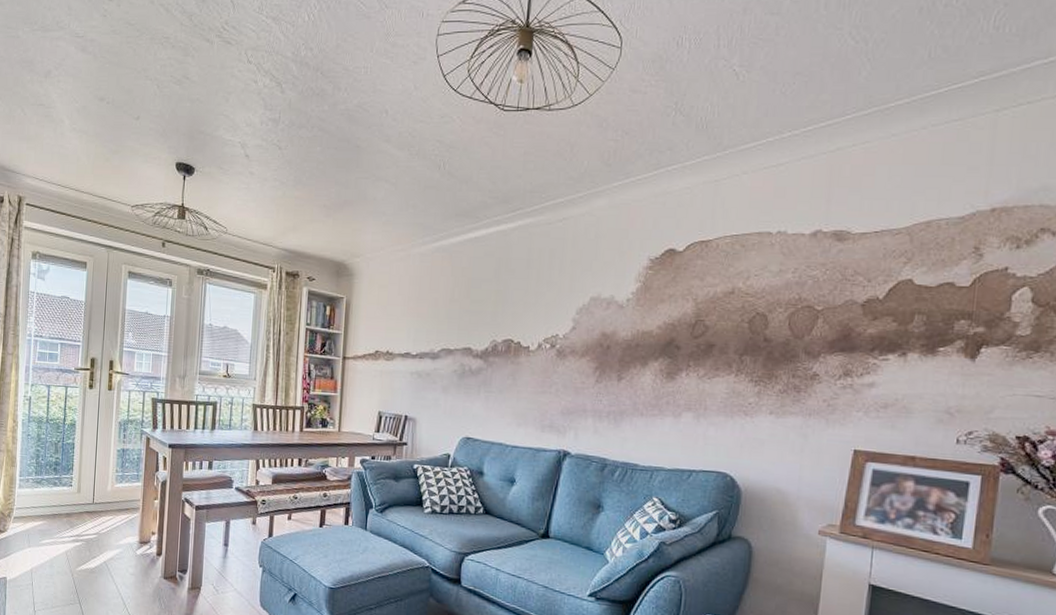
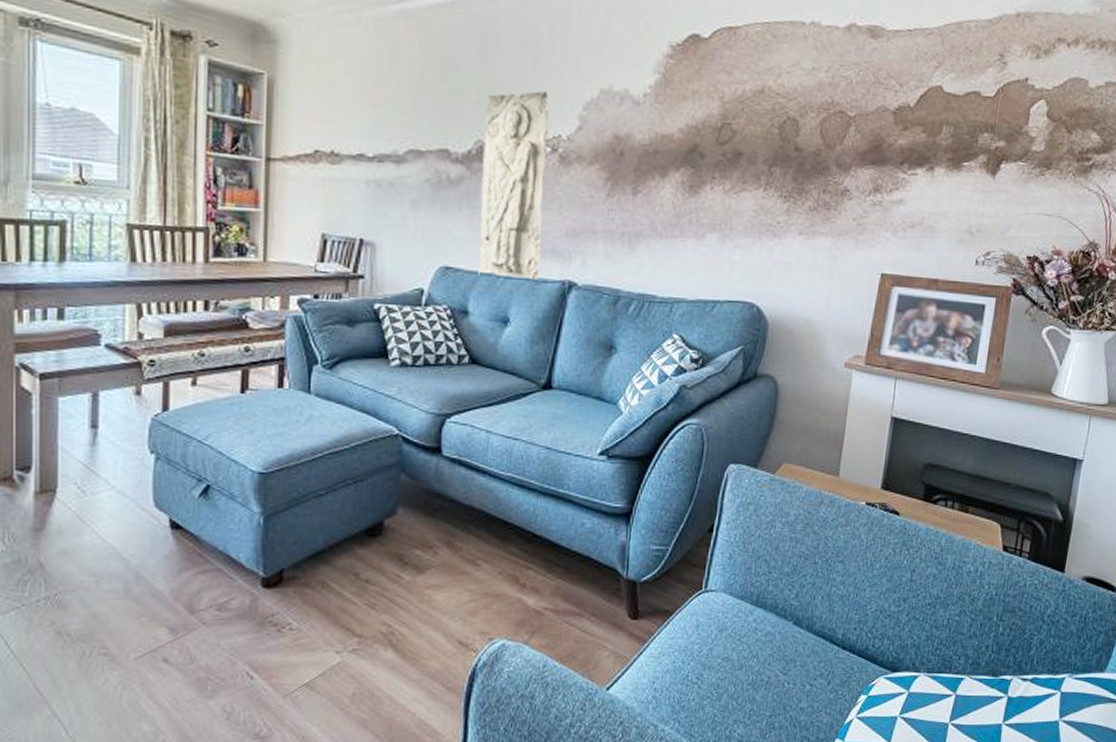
stone relief: none [492,301,549,448] -> present [478,91,549,279]

